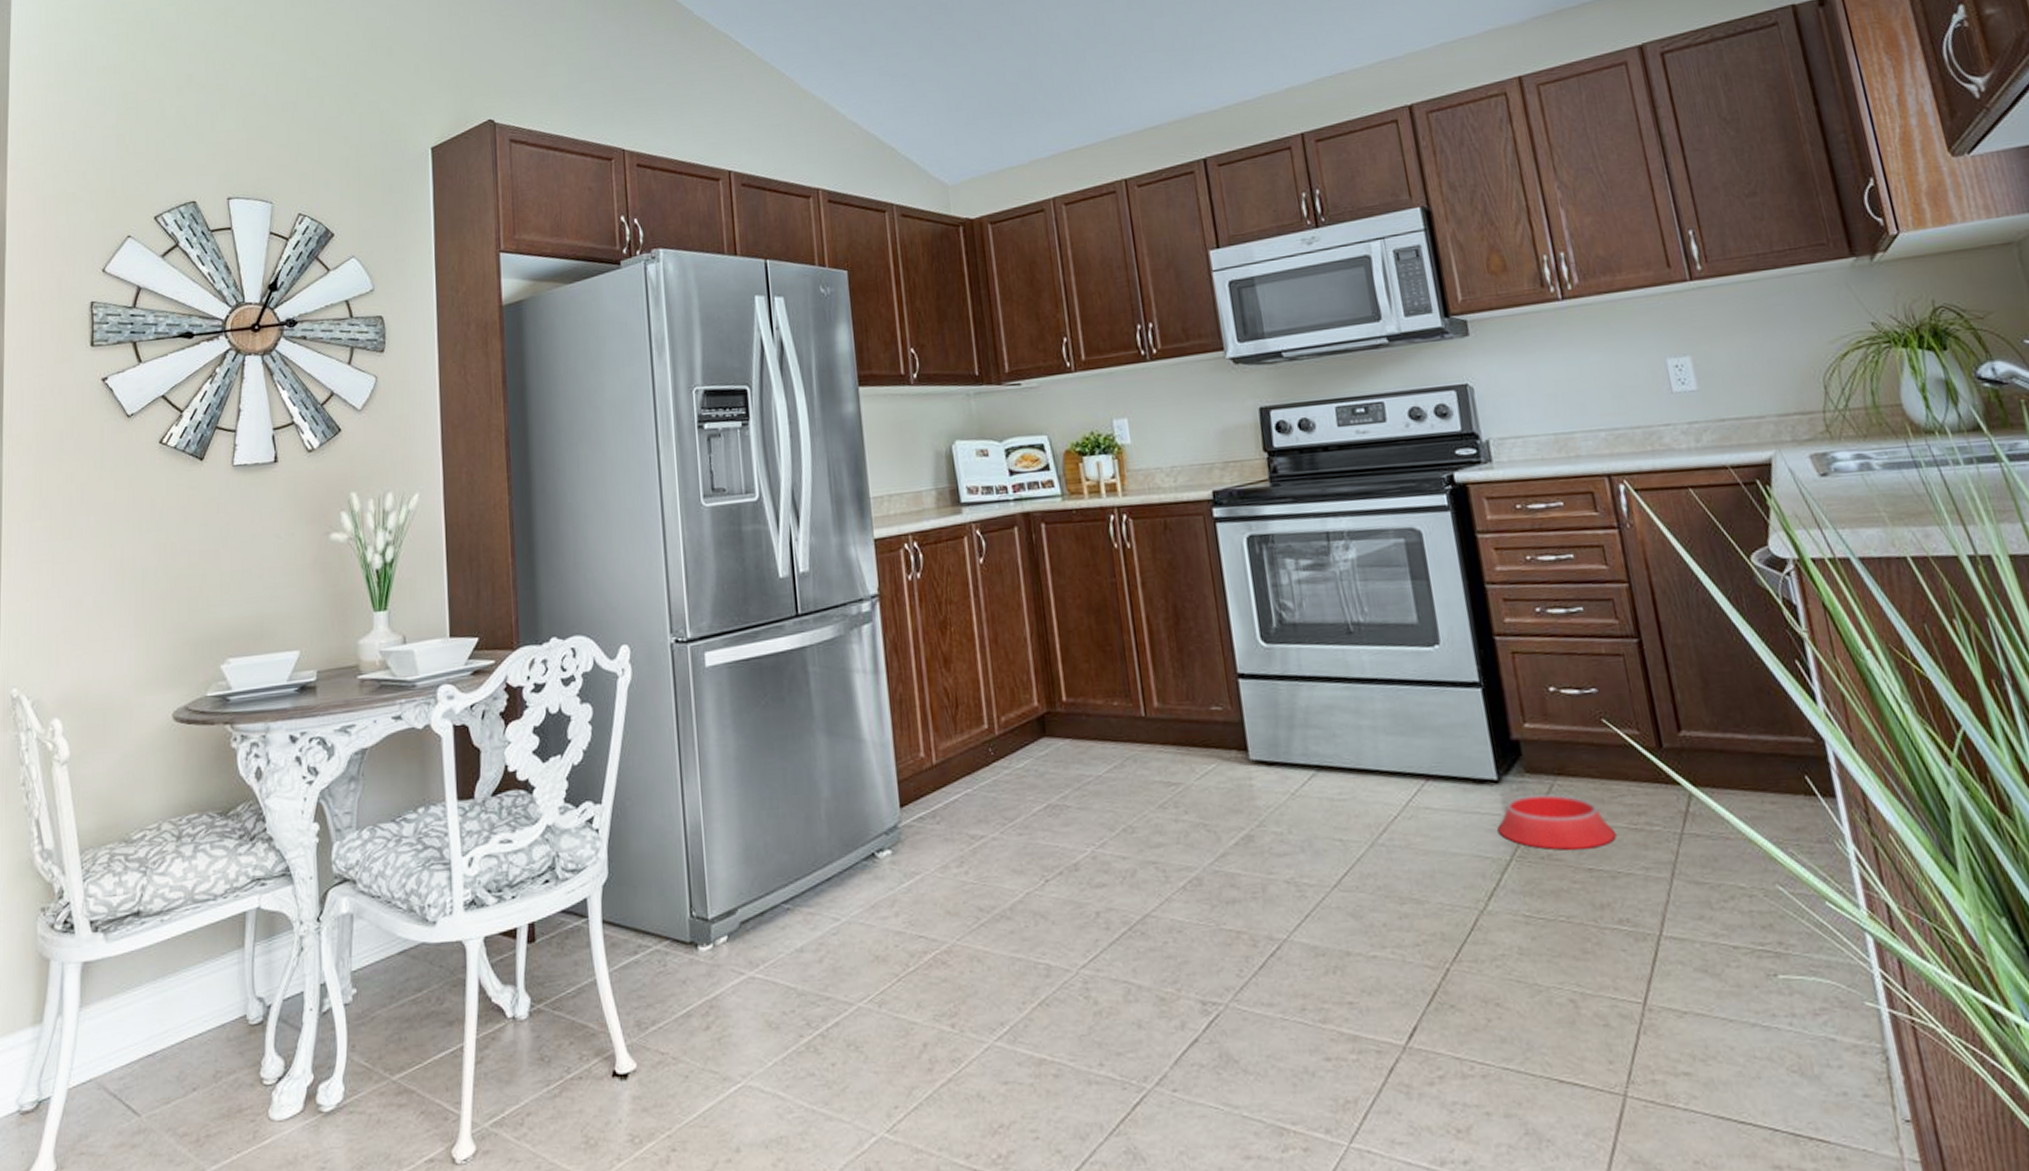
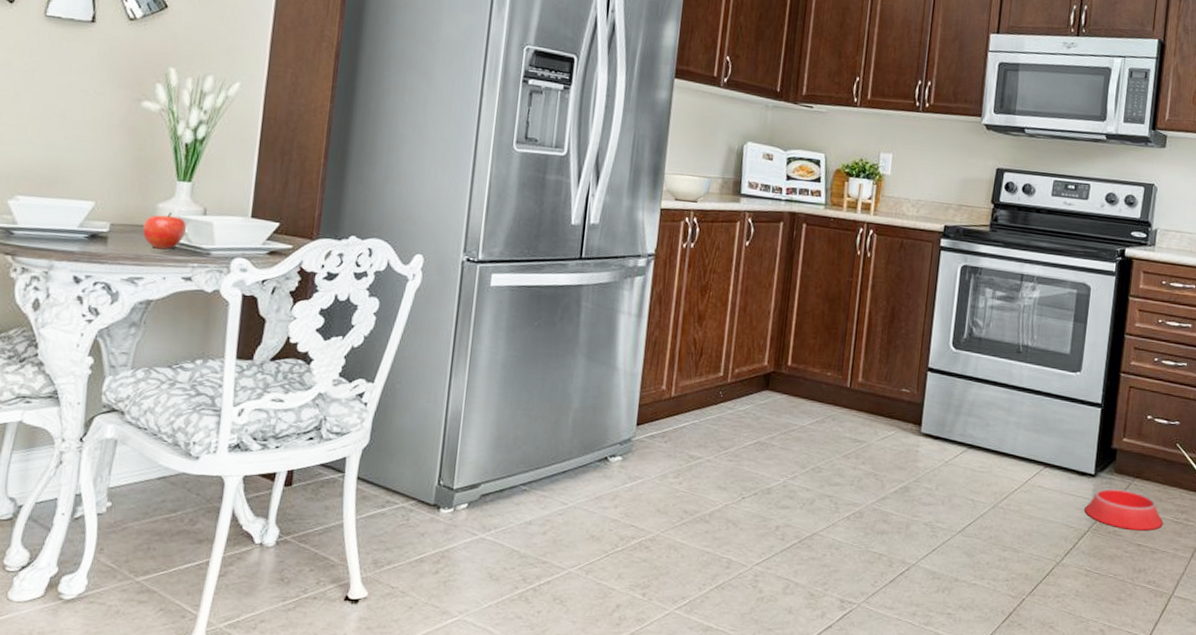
fruit: none [348,647,390,690] -> present [143,212,187,250]
bowl: none [870,491,925,526] -> present [664,173,712,202]

